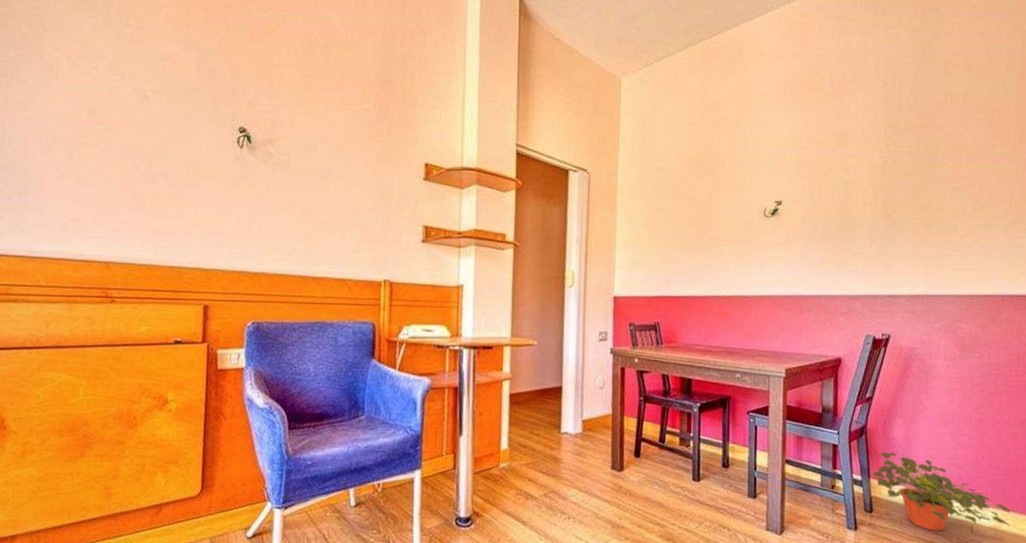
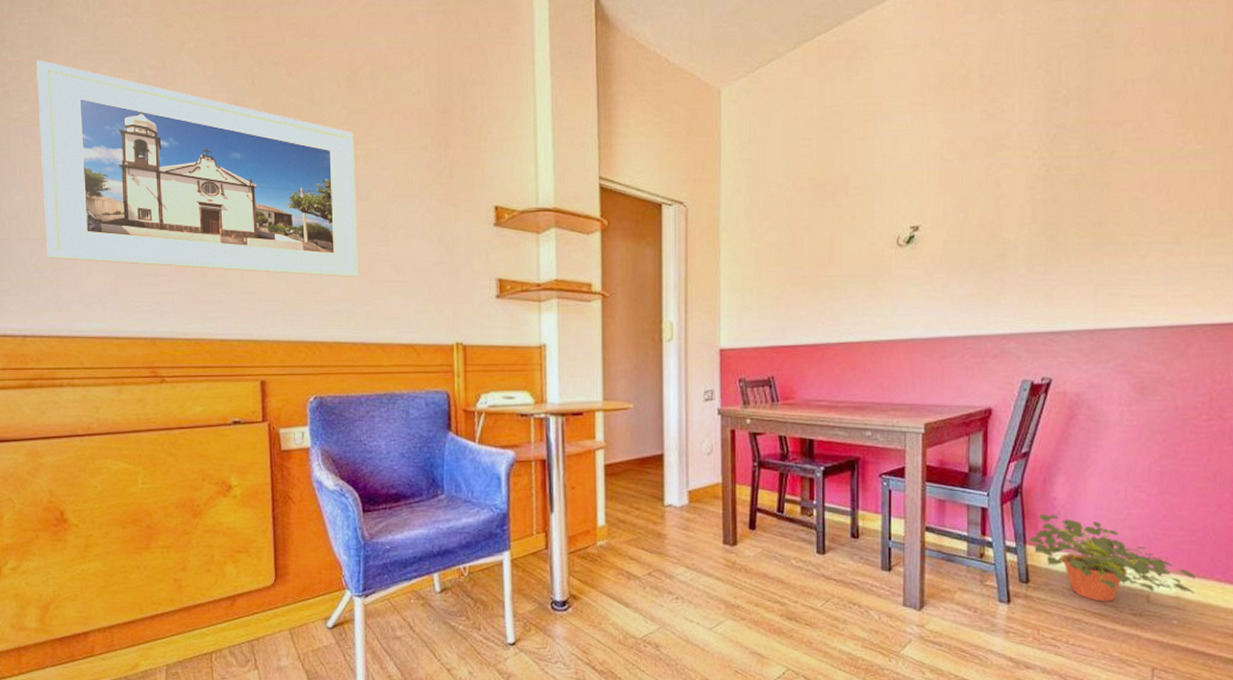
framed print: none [16,13,306,218] -> present [36,60,359,278]

